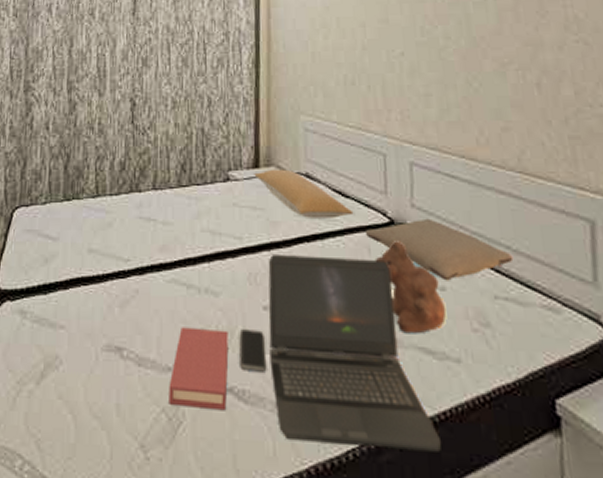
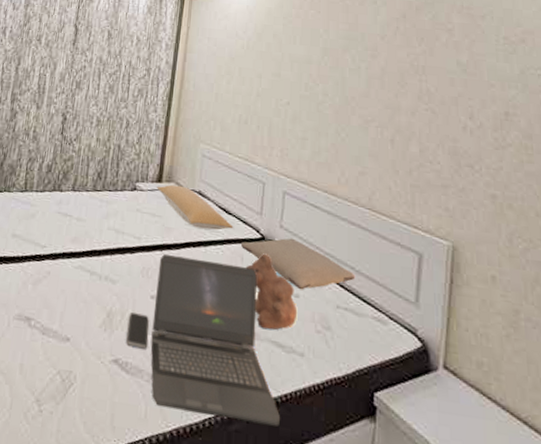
book: present [169,327,229,411] -> none [64,306,120,378]

